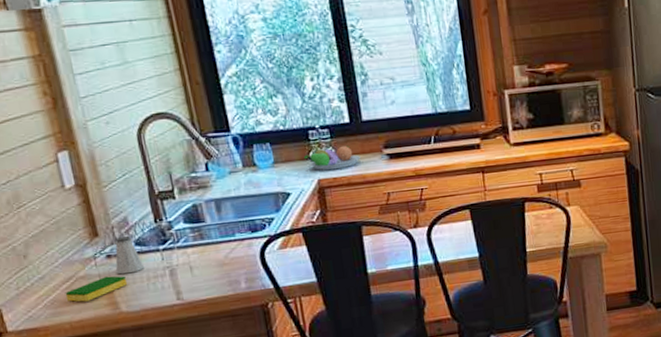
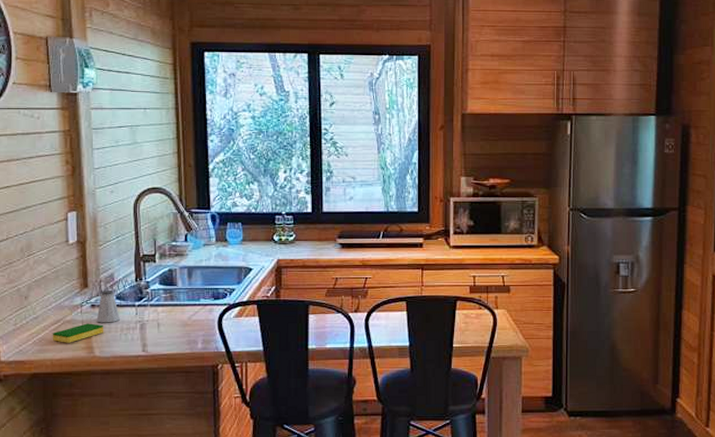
fruit bowl: present [303,145,360,170] -> none [268,231,316,252]

